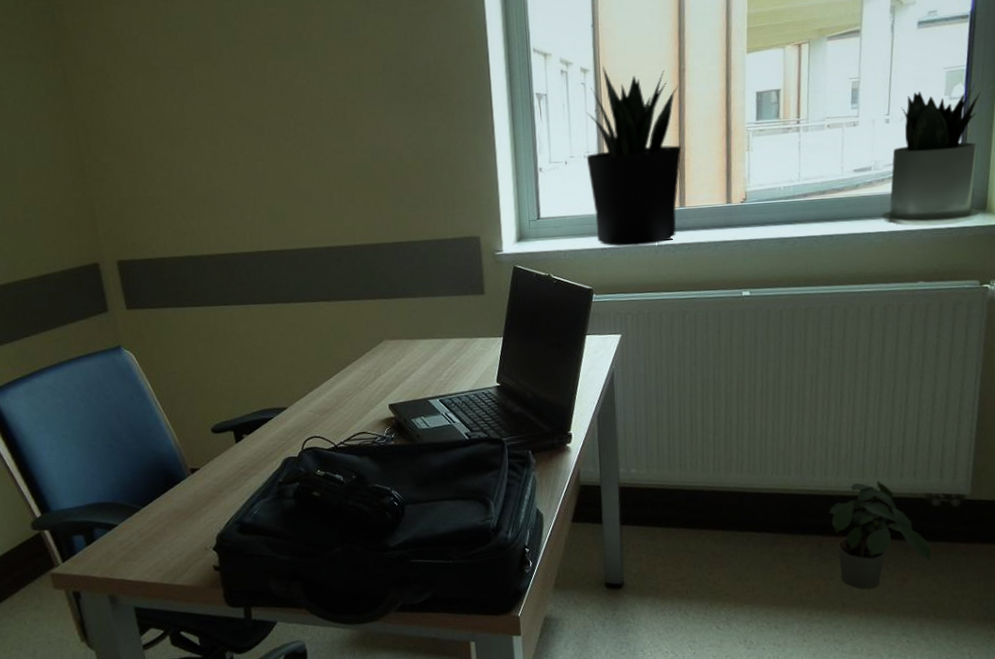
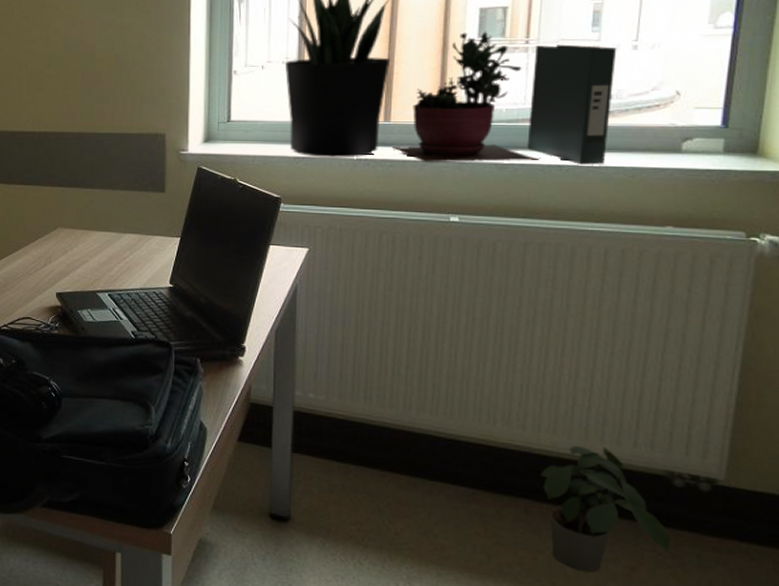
succulent plant: none [689,114,814,244] -> present [392,31,540,163]
binder: none [803,122,873,233] -> present [527,44,617,165]
planter: present [880,85,981,227] -> none [621,15,755,166]

